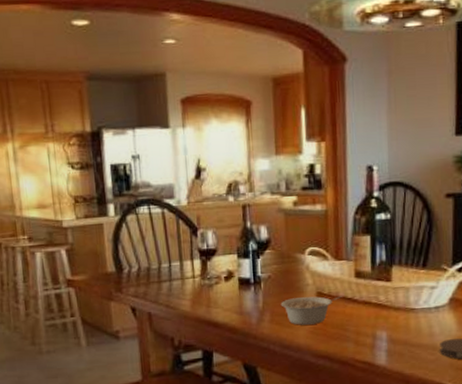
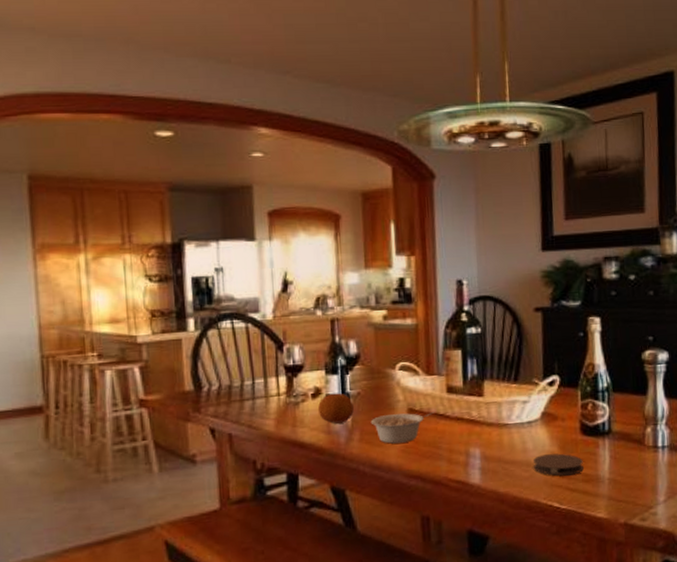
fruit: none [231,276,266,305] -> present [318,393,355,424]

